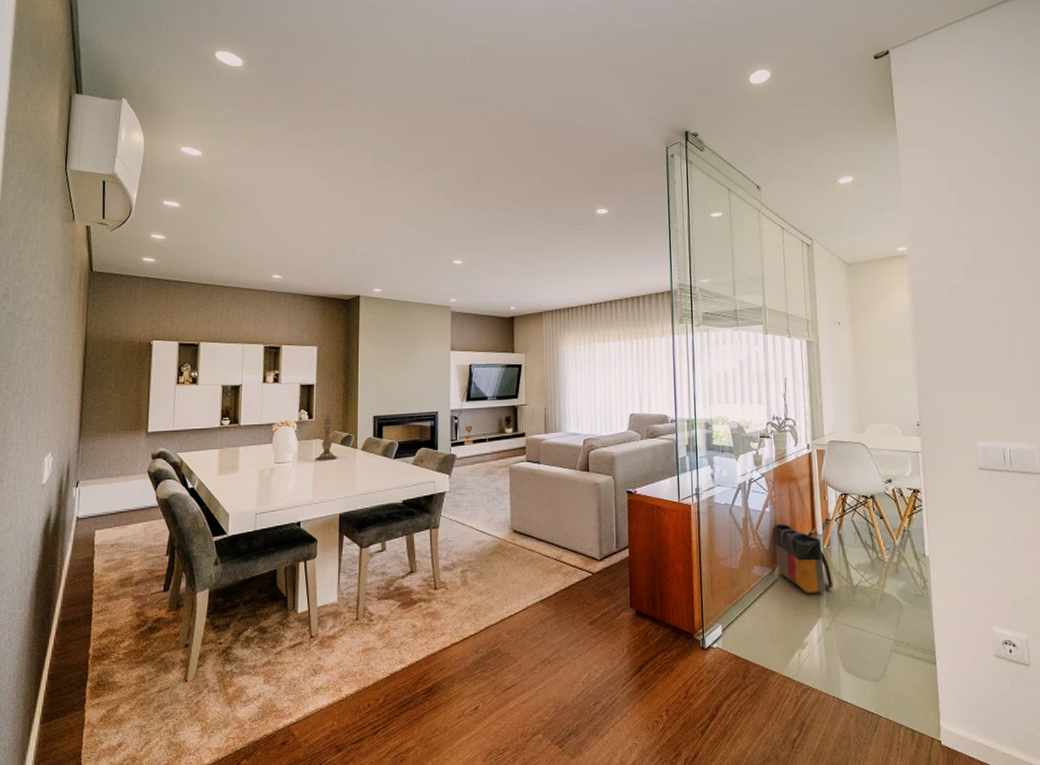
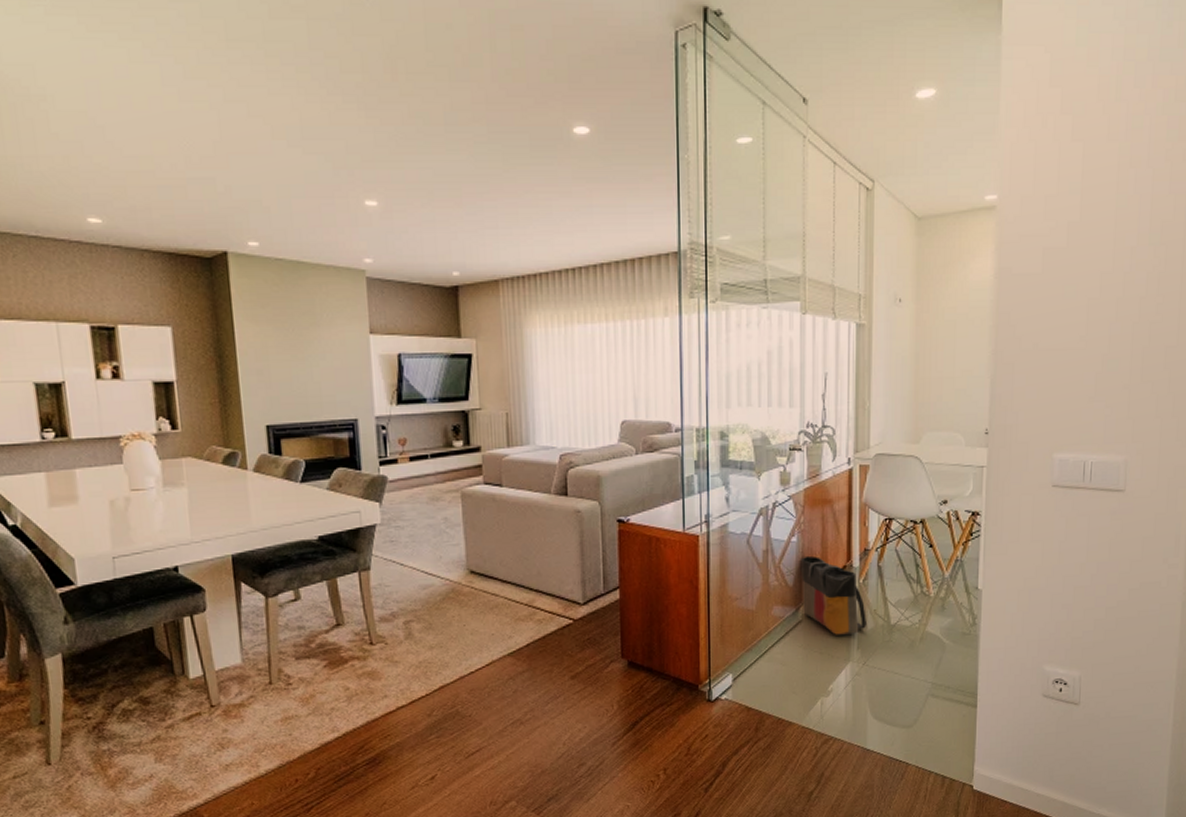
candlestick: present [315,414,338,461] -> none [188,422,221,487]

